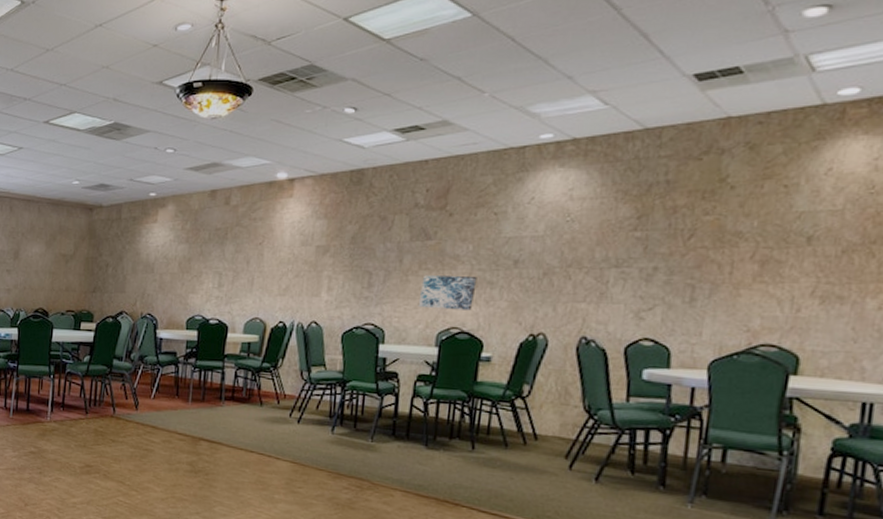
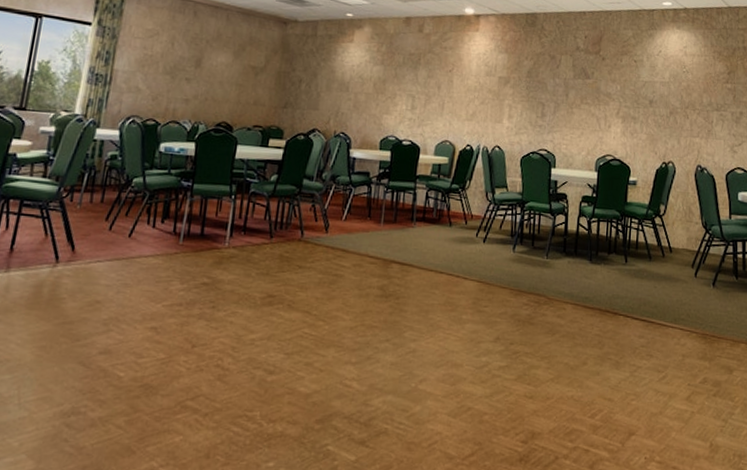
wall art: present [418,275,477,311] -> none [581,109,624,141]

